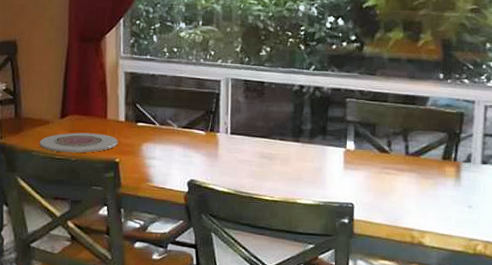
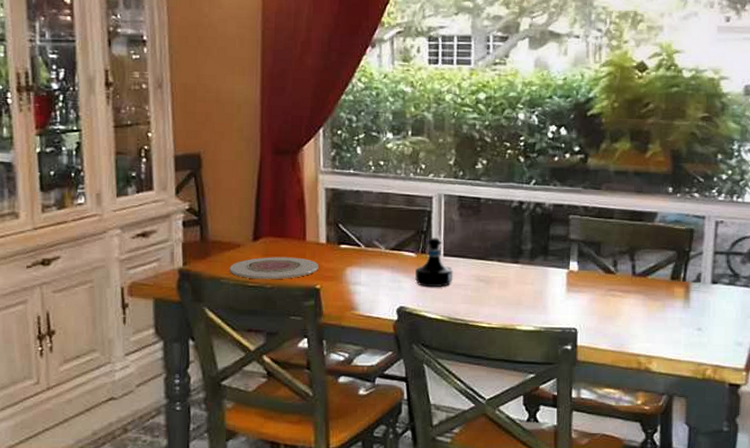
tequila bottle: none [204,117,239,163] -> present [415,237,453,288]

